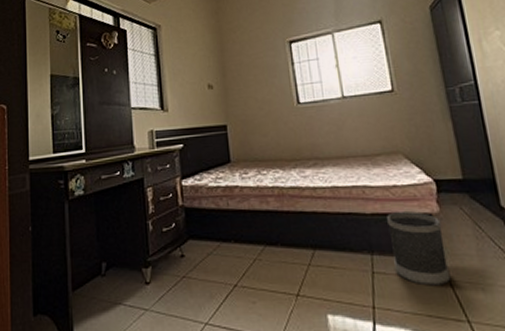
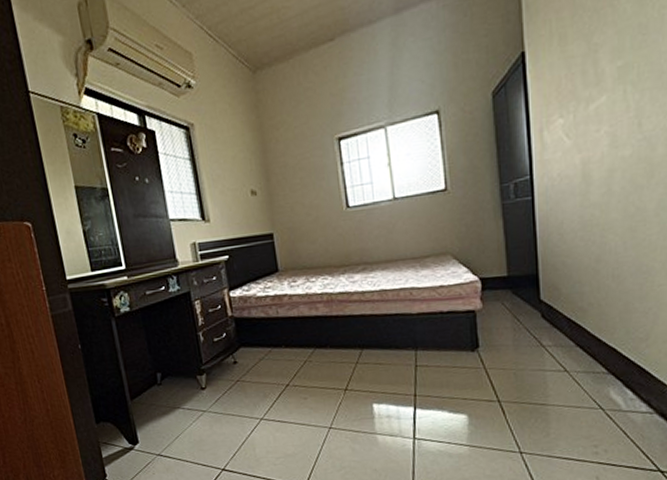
wastebasket: present [387,211,451,286] -> none [432,309,487,374]

